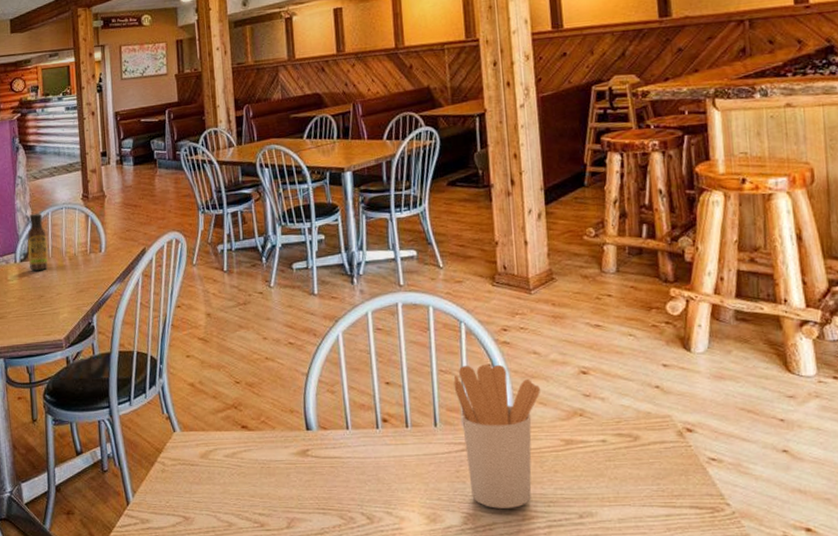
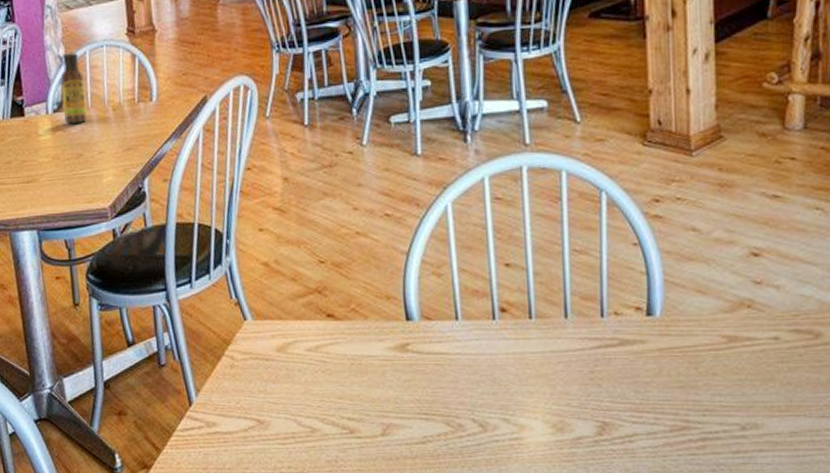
utensil holder: present [453,364,540,509] -> none [590,242,699,417]

